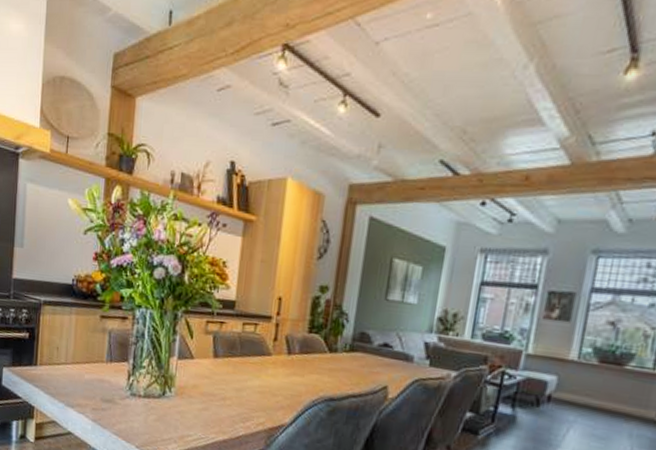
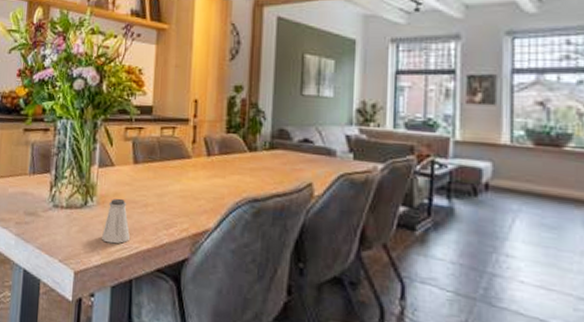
saltshaker: none [179,390,207,434] -> present [102,198,130,244]

